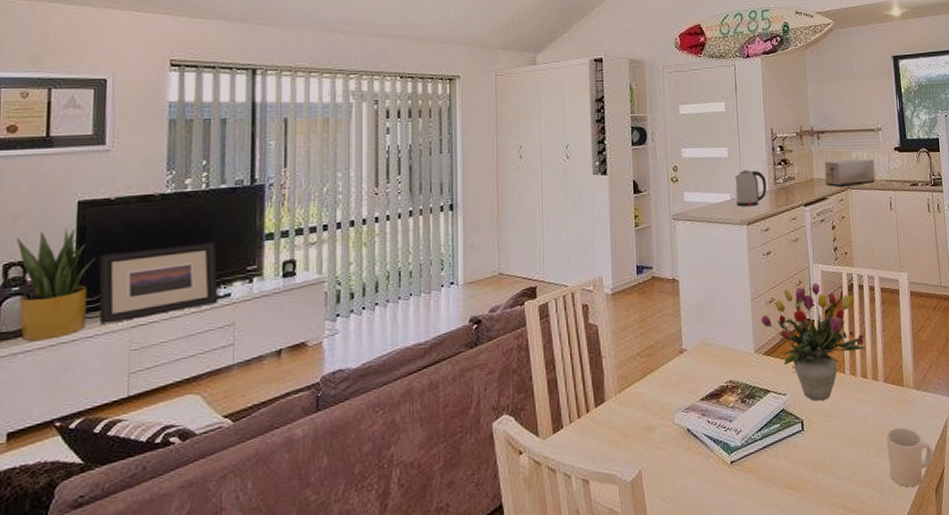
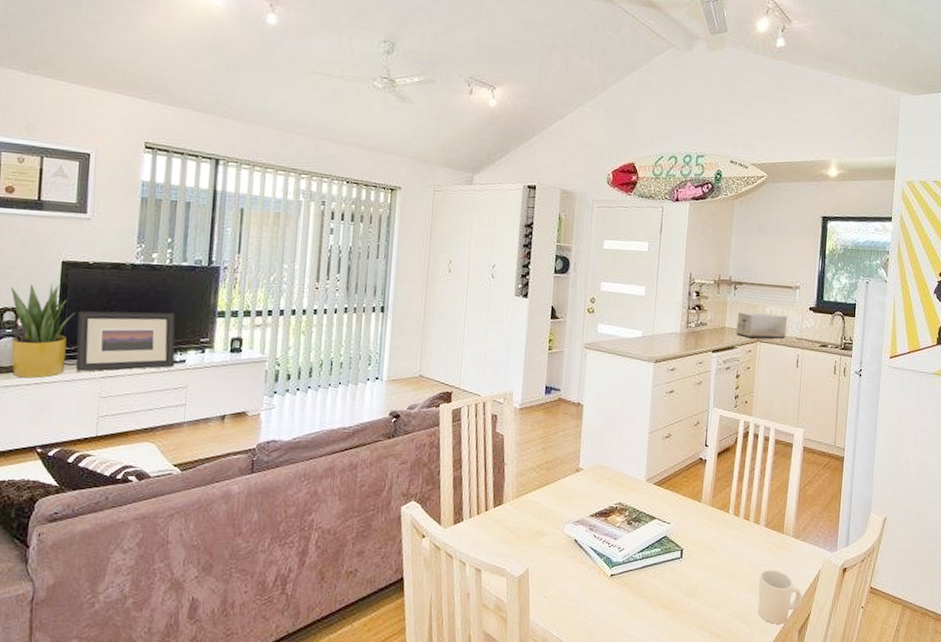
kettle: present [735,169,767,207] -> none [647,310,679,346]
flower arrangement: present [761,283,865,401] -> none [656,425,753,534]

